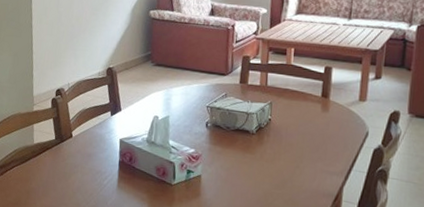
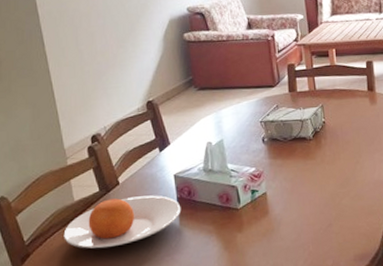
plate: none [20,148,121,192] -> present [63,195,181,249]

